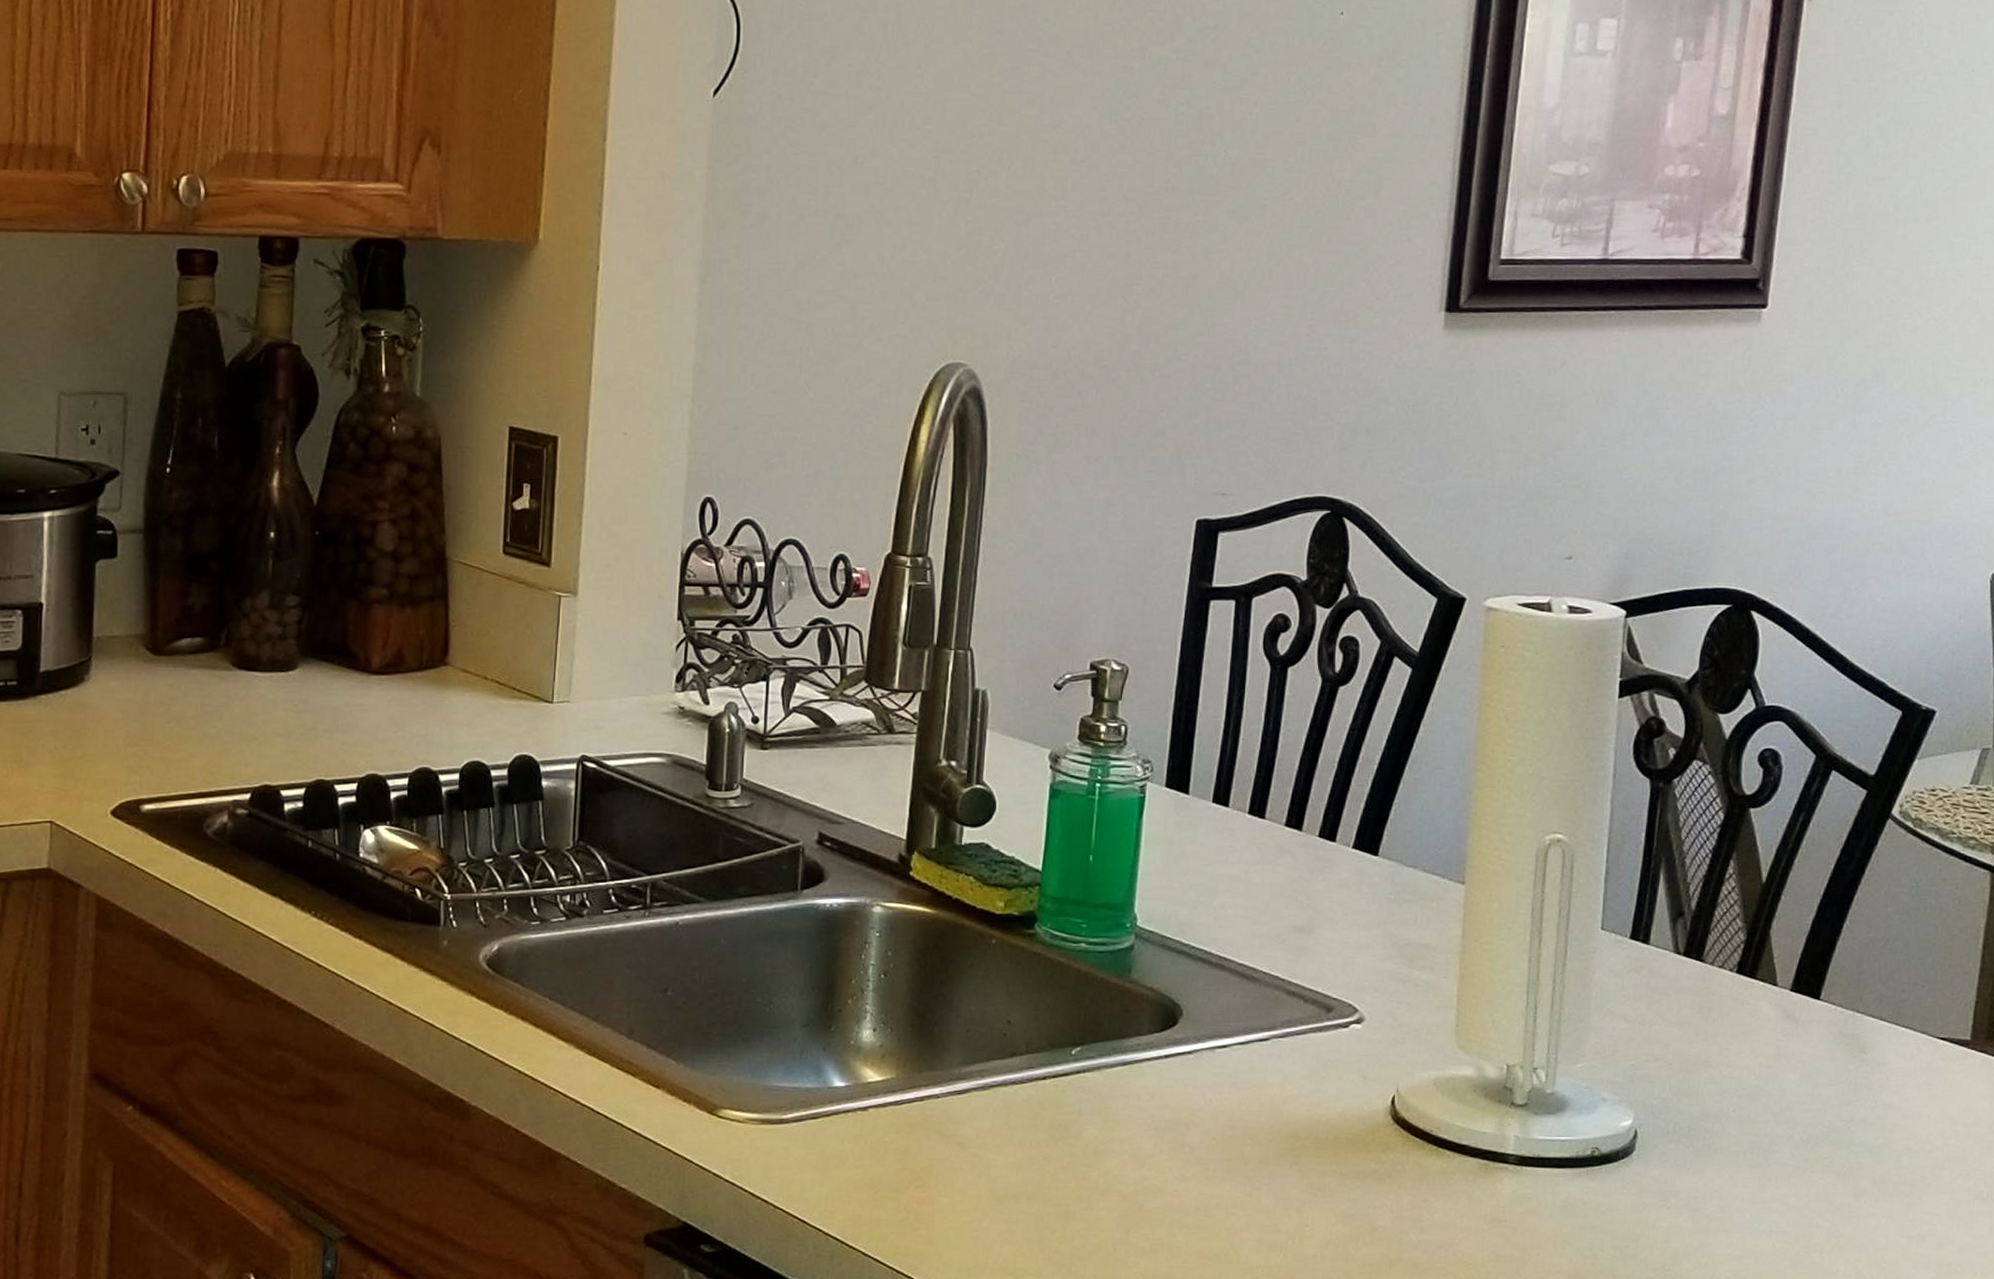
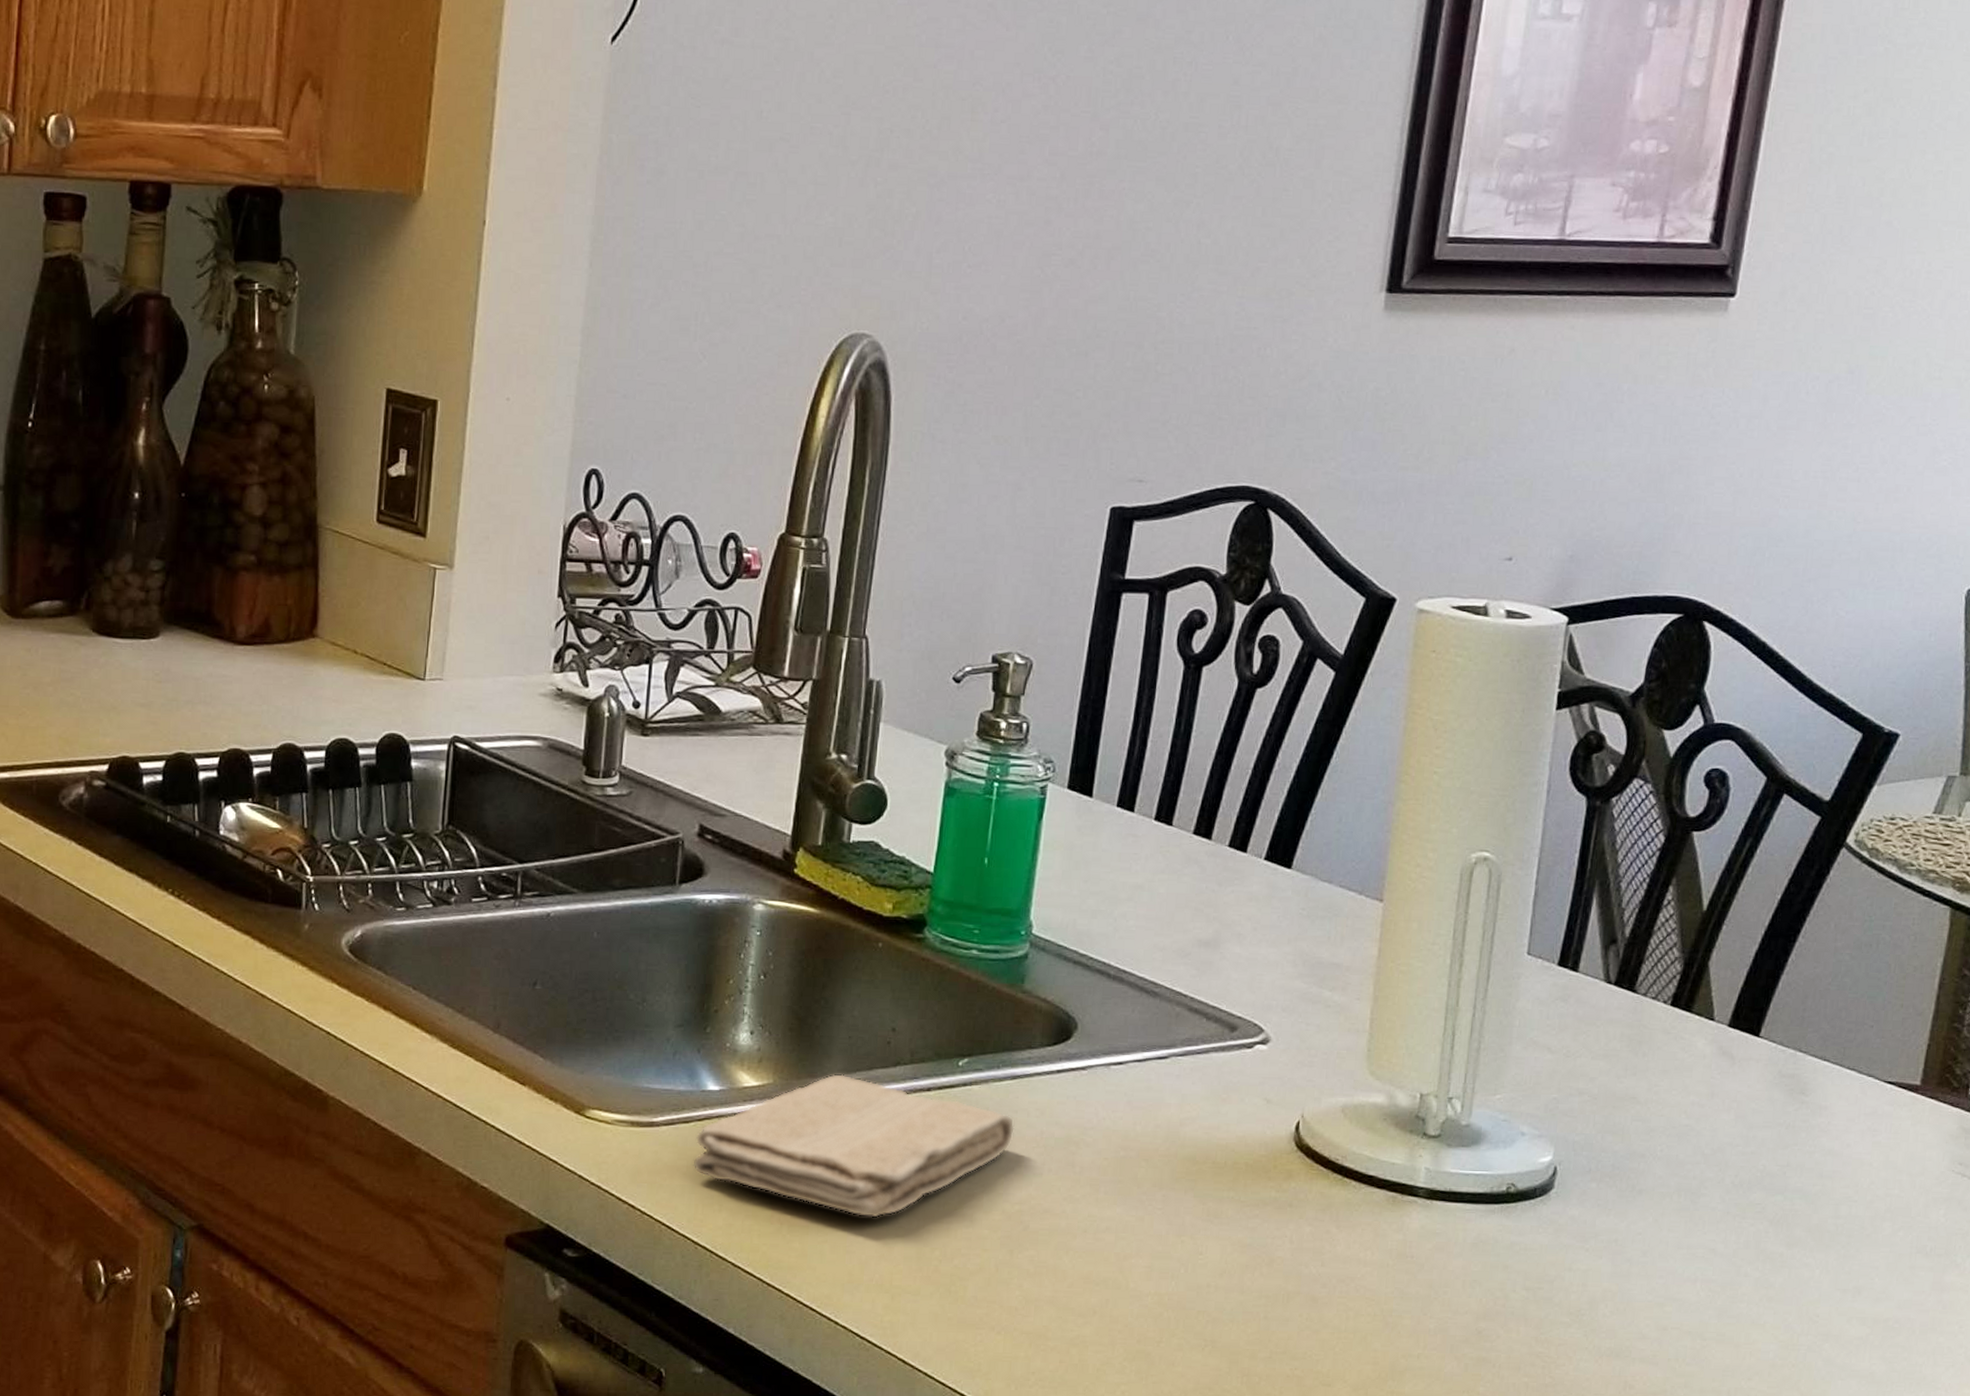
washcloth: none [822,1066,1127,1204] -> present [692,1073,1015,1218]

